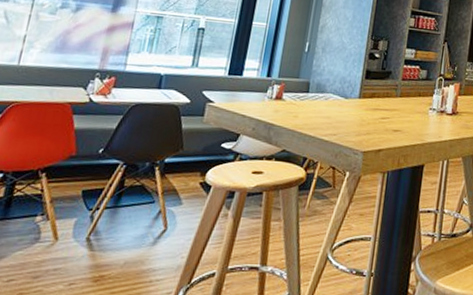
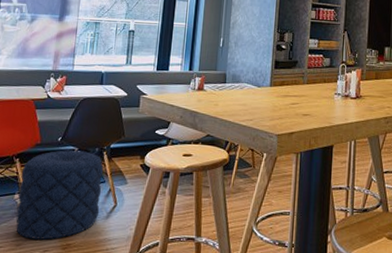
pouf: none [34,164,154,271] -> present [16,150,104,240]

